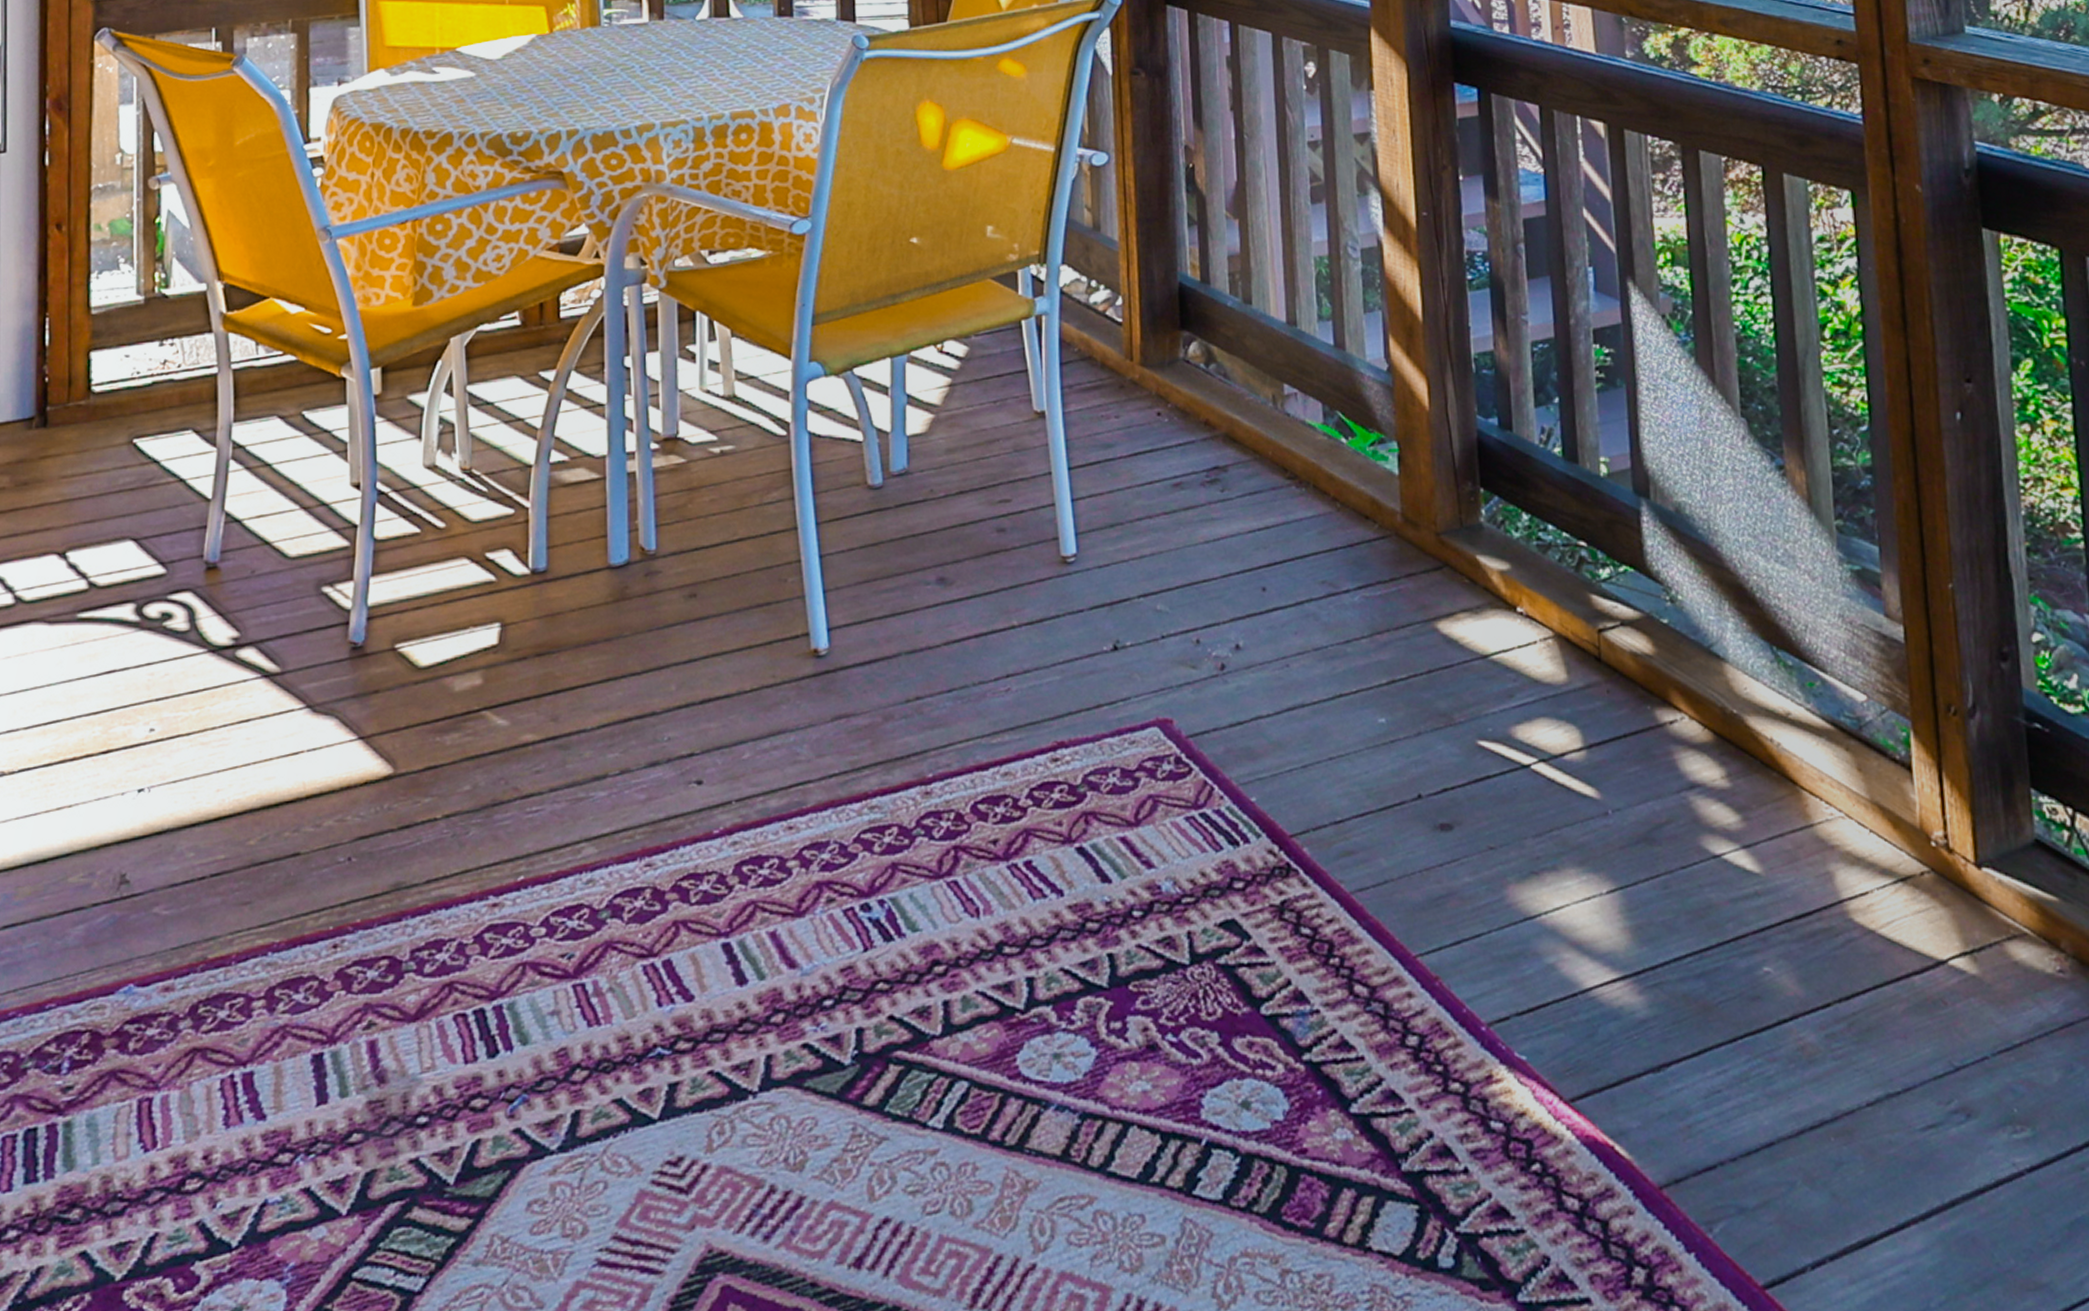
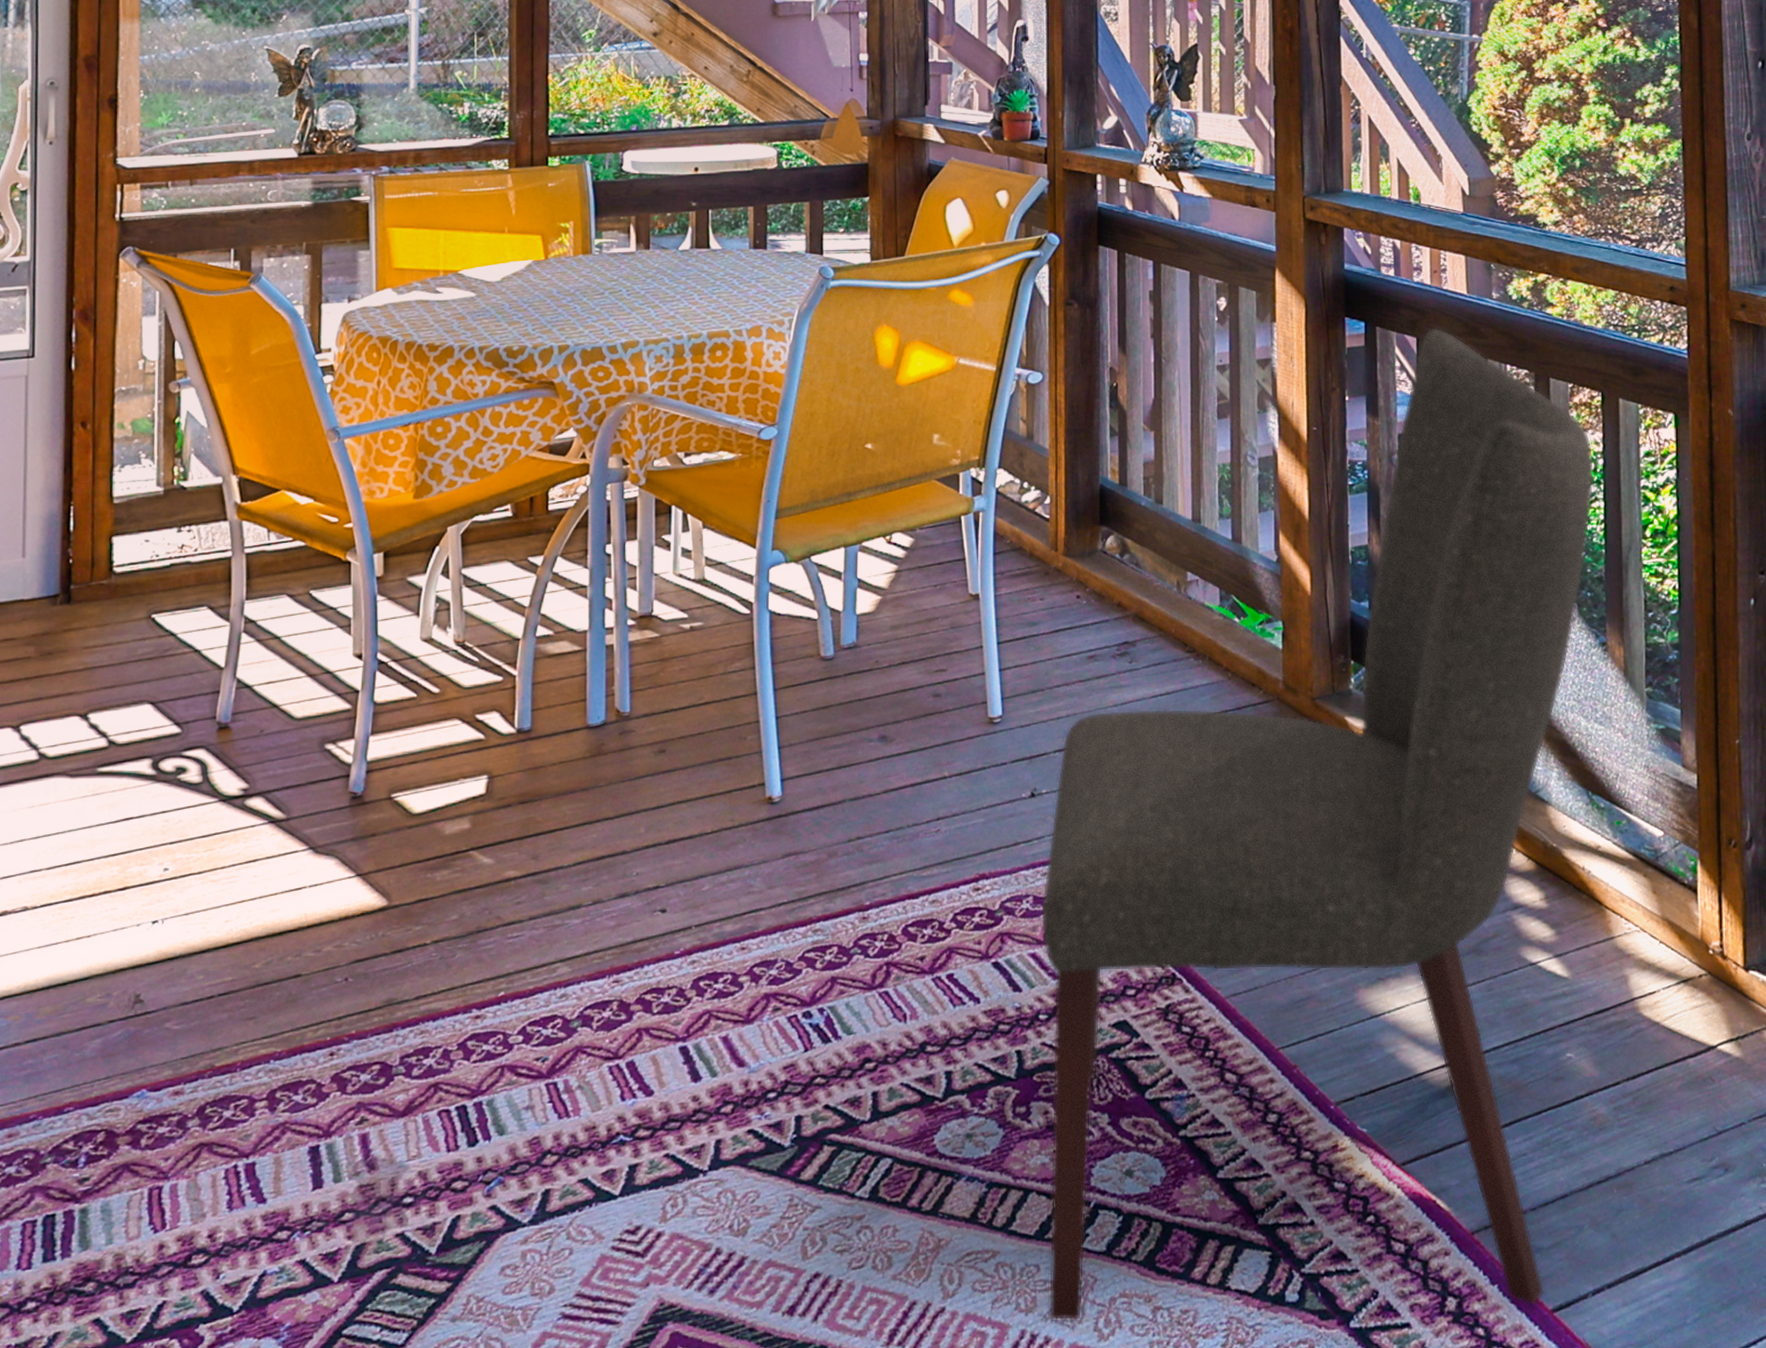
chair: none [1129,93,1760,1284] -> present [1040,328,1595,1321]

